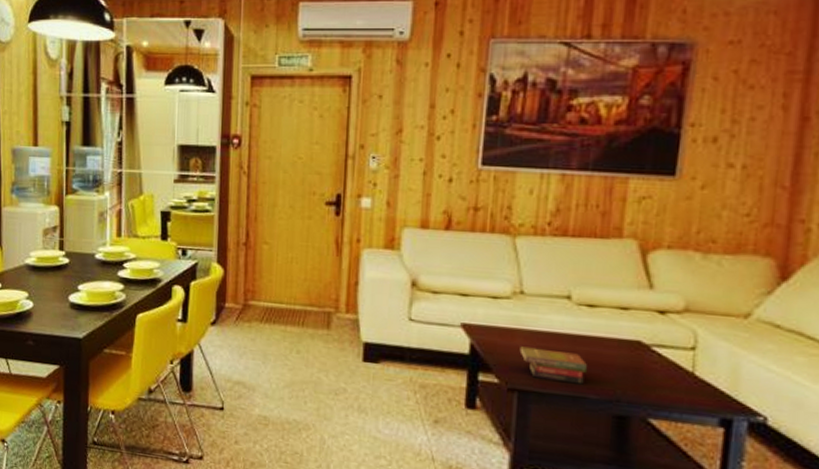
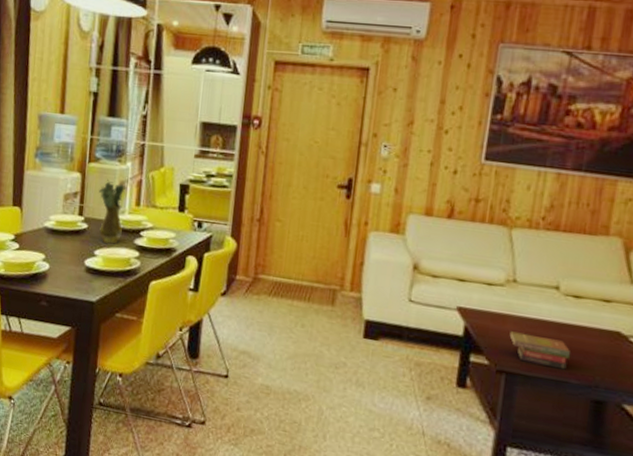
vase: none [78,210,105,279] -> present [99,179,125,245]

